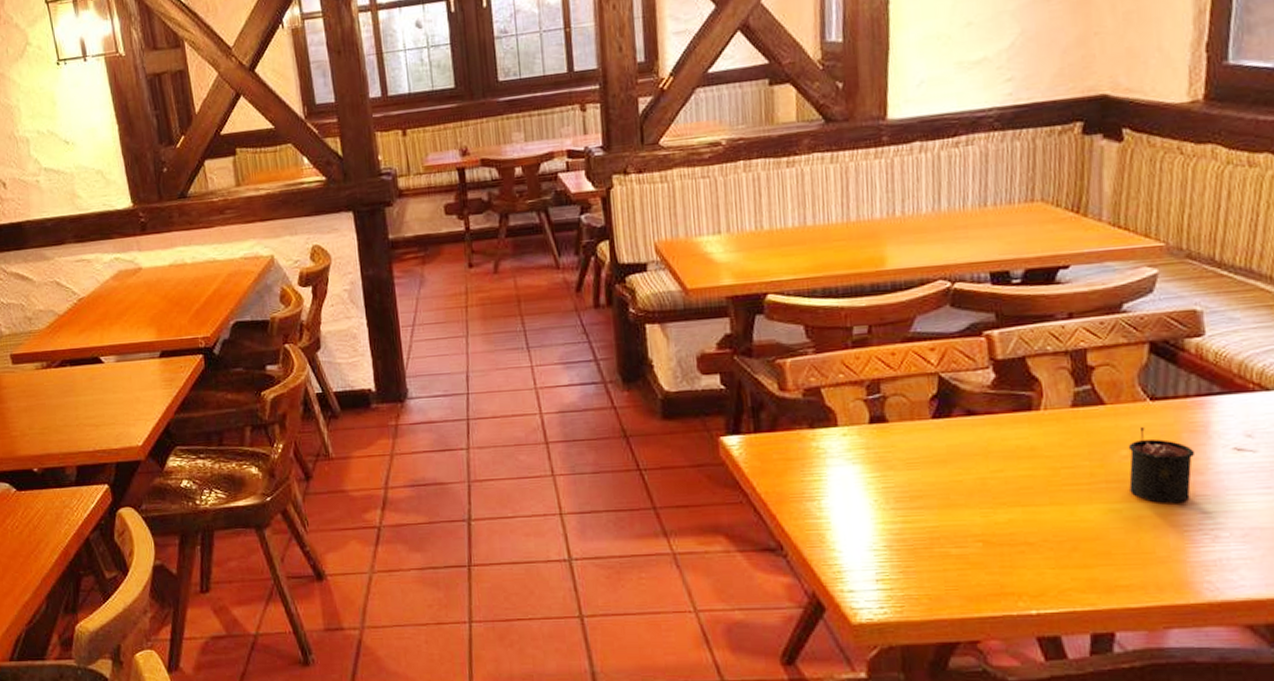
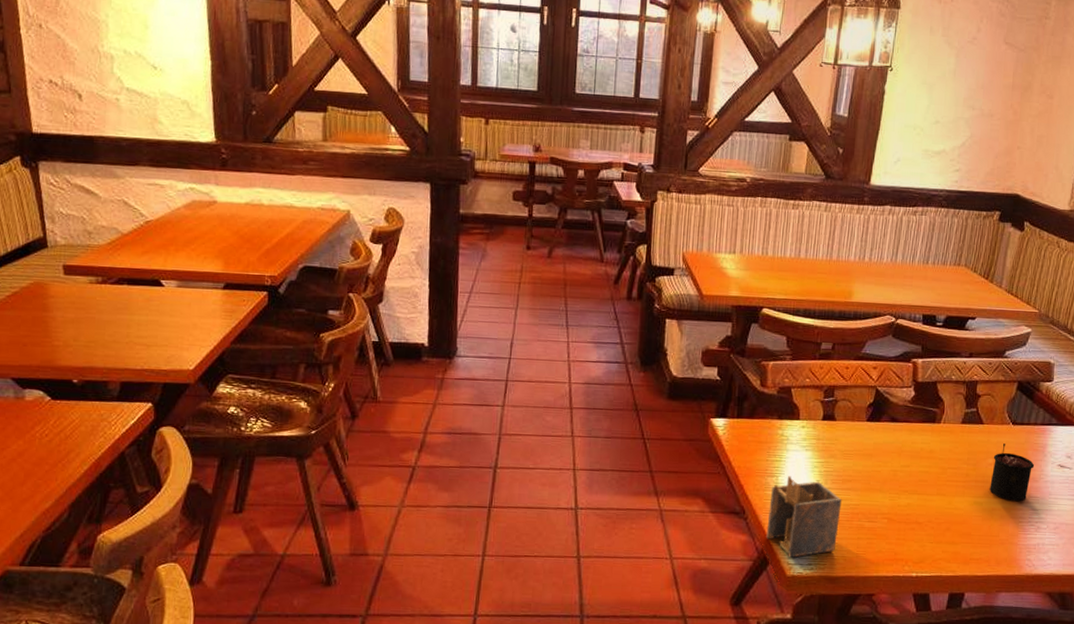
napkin holder: none [814,498,914,600] -> present [766,476,842,558]

